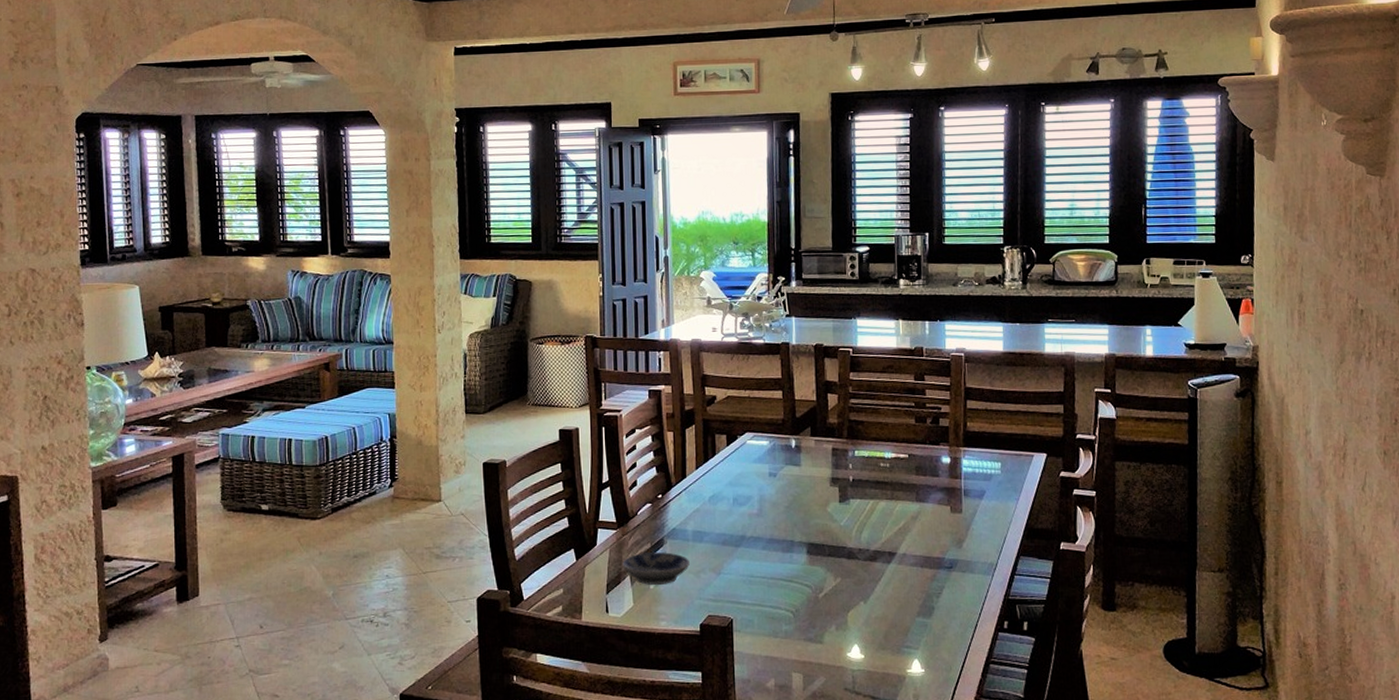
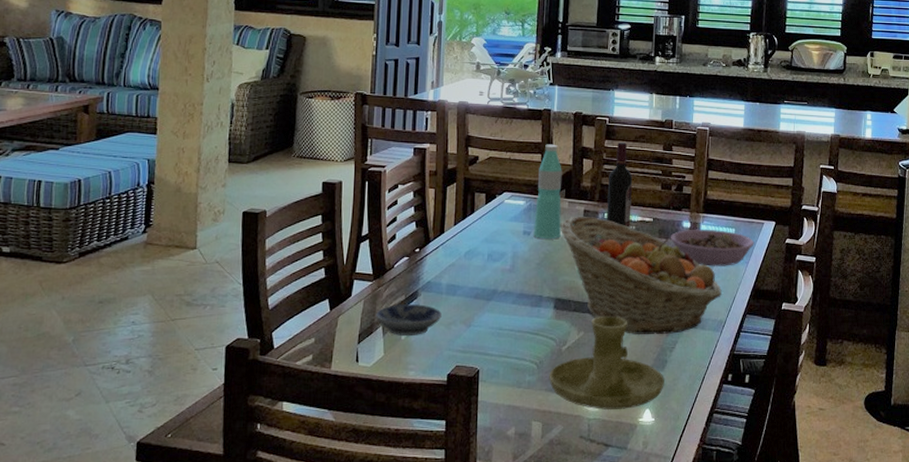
water bottle: none [779,379,809,480] -> present [533,144,562,238]
fruit basket: none [807,454,990,580] -> present [560,216,722,334]
candle holder: none [807,560,933,660] -> present [549,315,664,410]
wine bottle: none [856,374,884,465] -> present [607,142,633,228]
bowl: none [928,464,1024,505] -> present [670,229,755,266]

